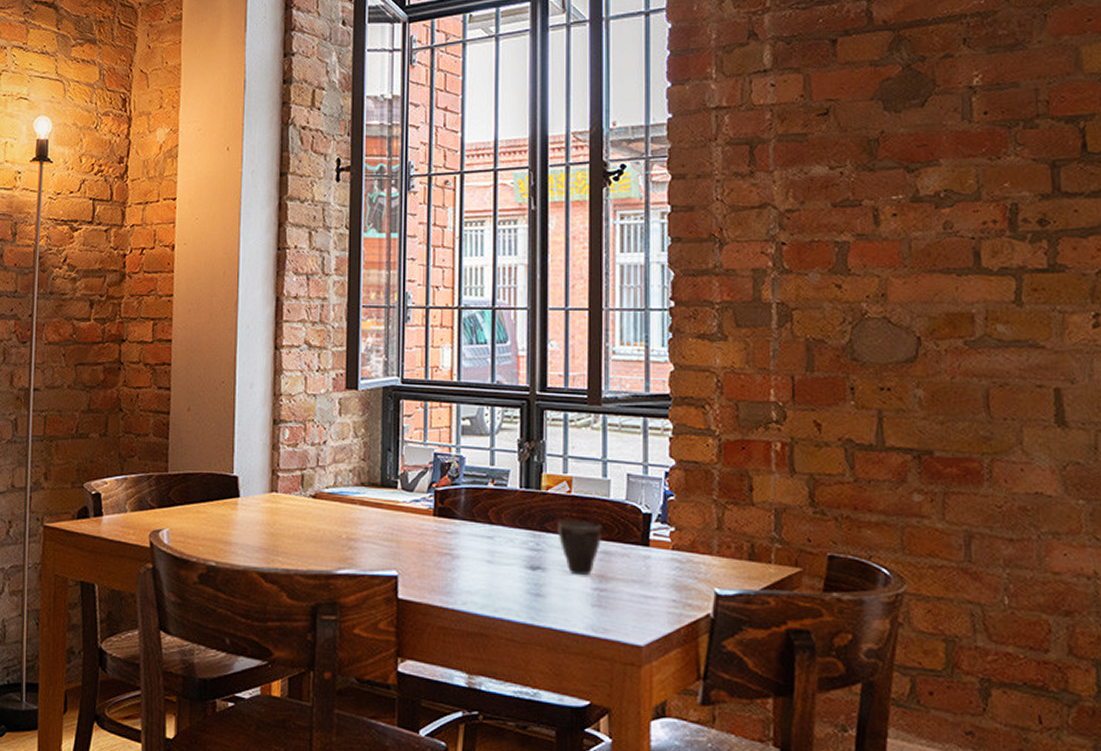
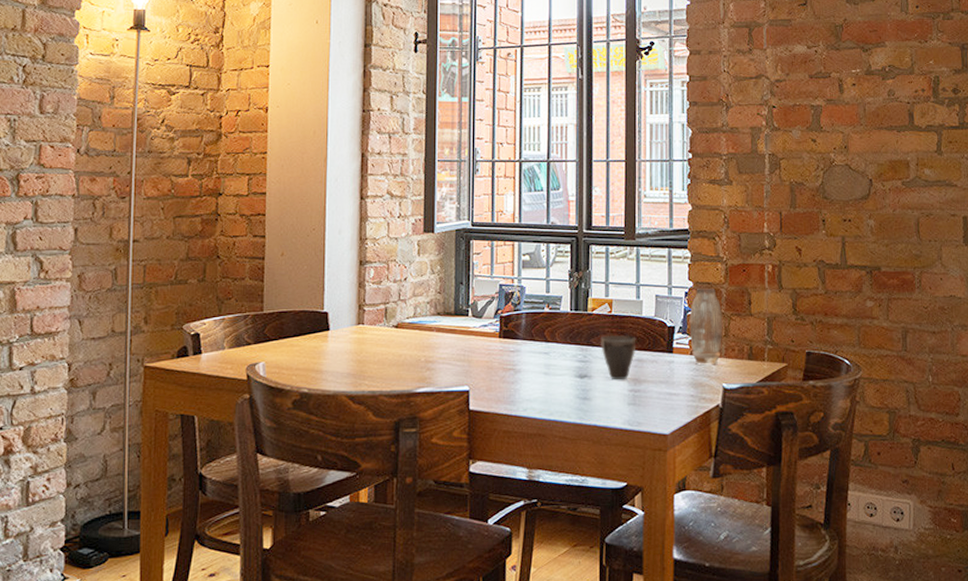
vase: none [670,467,715,565] -> present [689,288,723,366]

